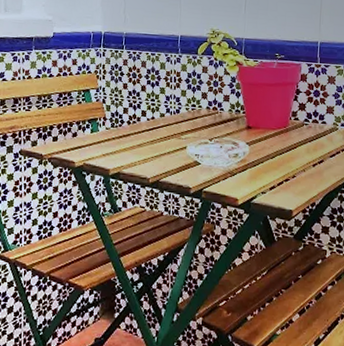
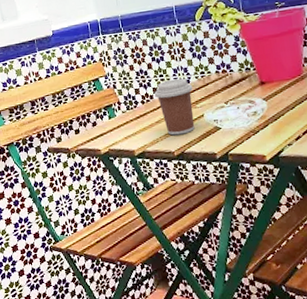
coffee cup: none [142,105,182,163] -> present [154,78,195,136]

